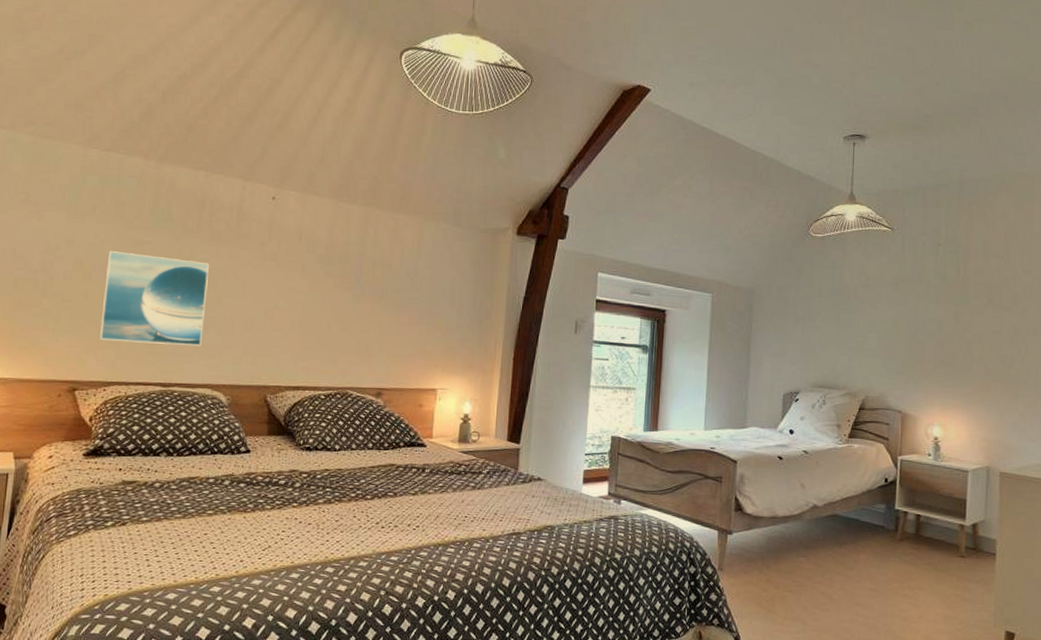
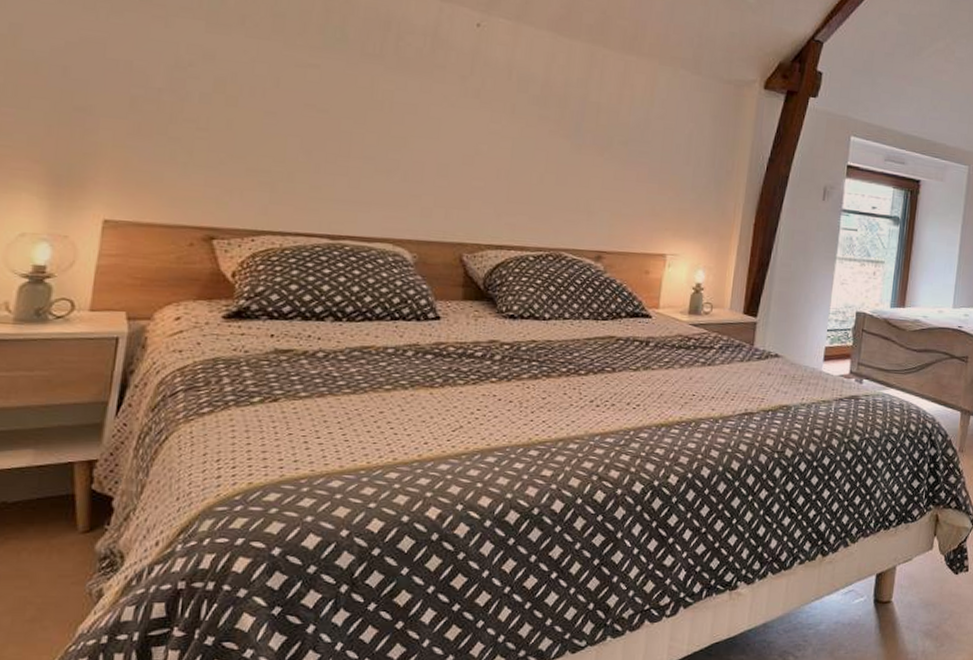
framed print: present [100,251,209,346] -> none [248,72,394,193]

